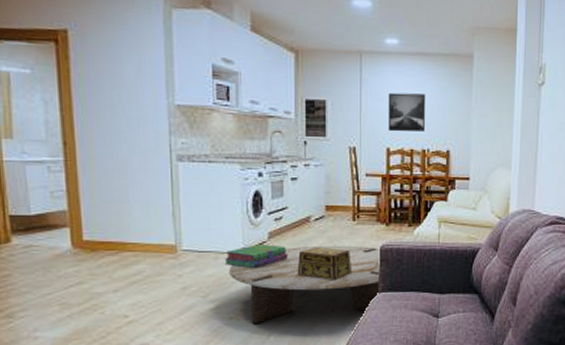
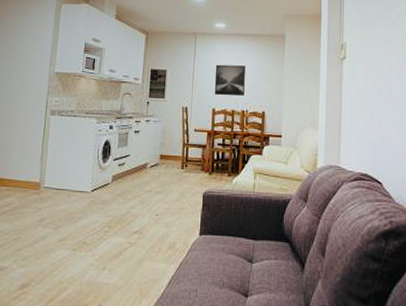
stack of books: present [224,243,288,269] -> none [75,184,126,207]
coffee table: present [229,245,380,325] -> none [78,189,203,257]
decorative box: present [297,247,353,280] -> none [132,190,179,221]

